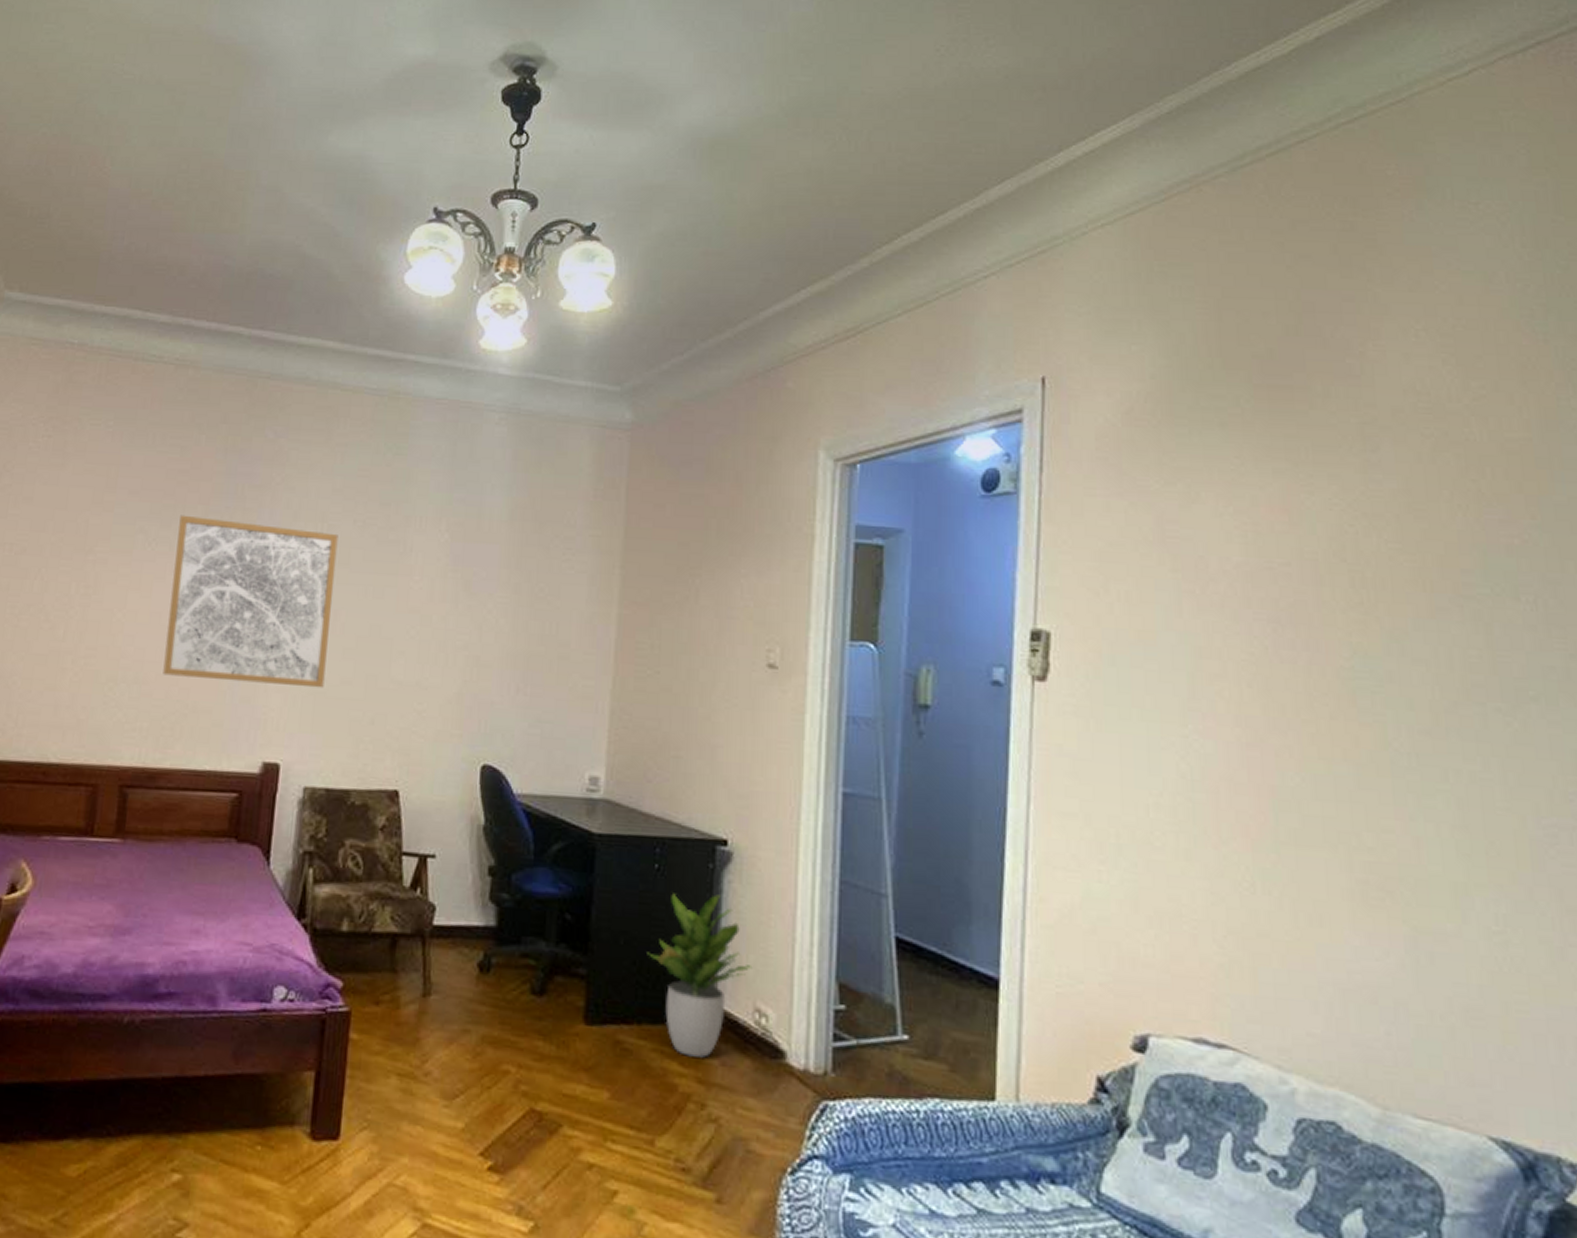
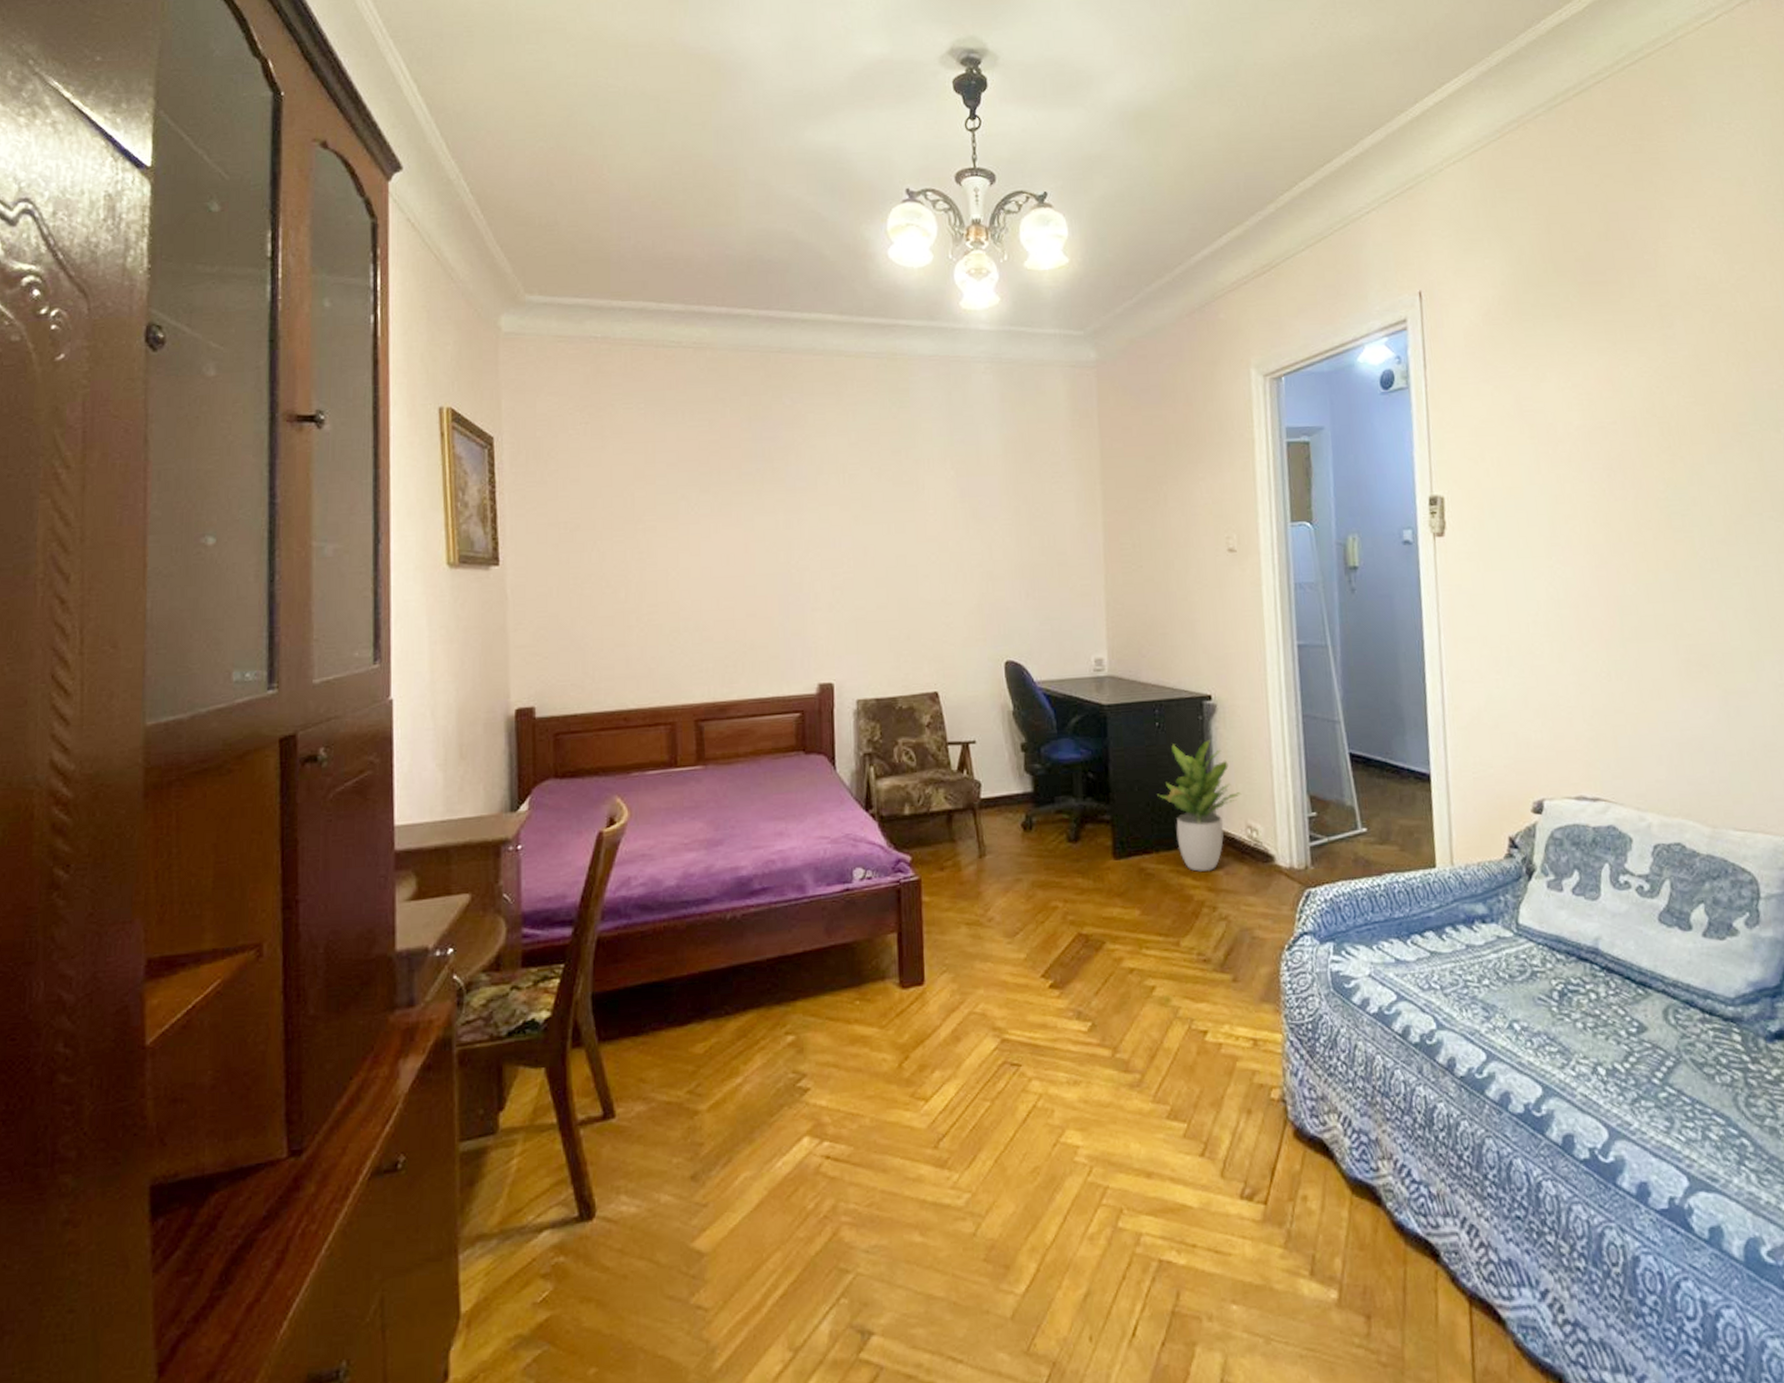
wall art: present [163,515,338,688] -> none [717,479,863,621]

